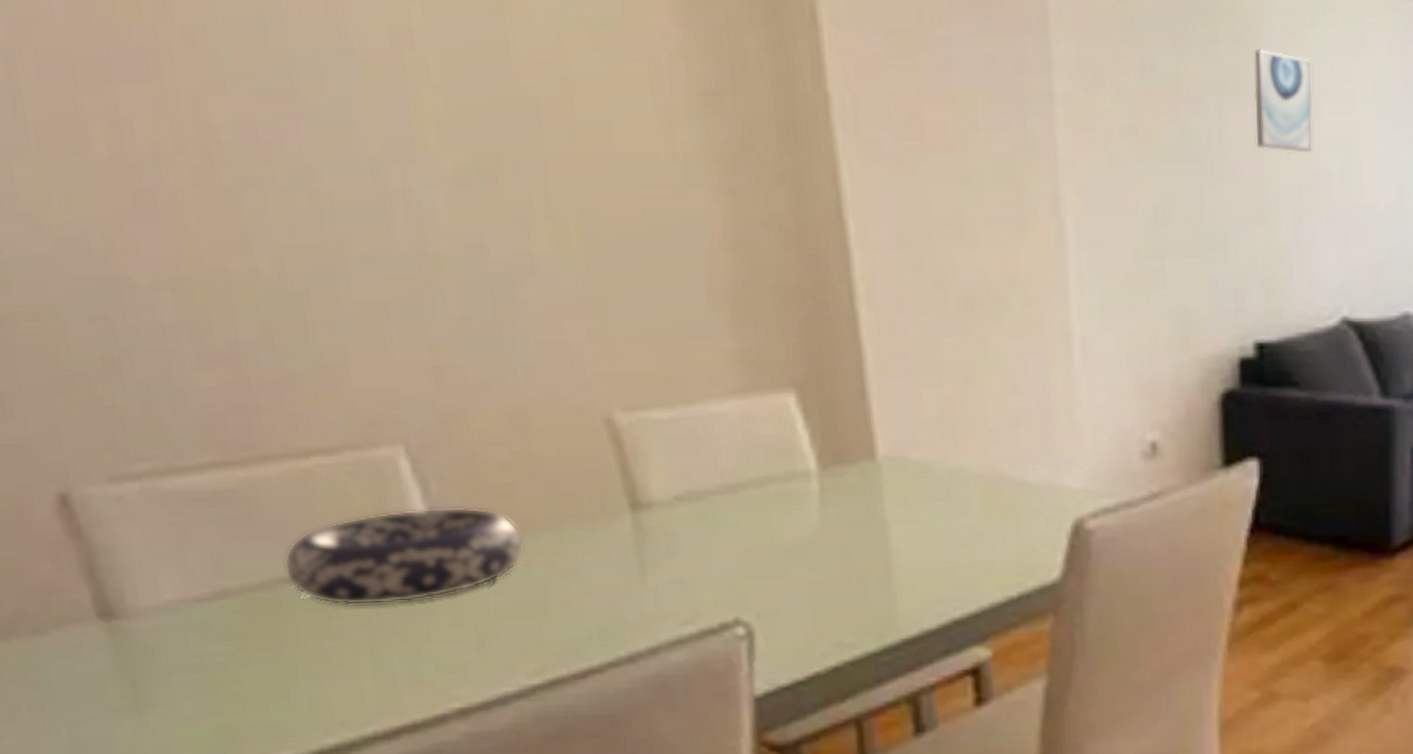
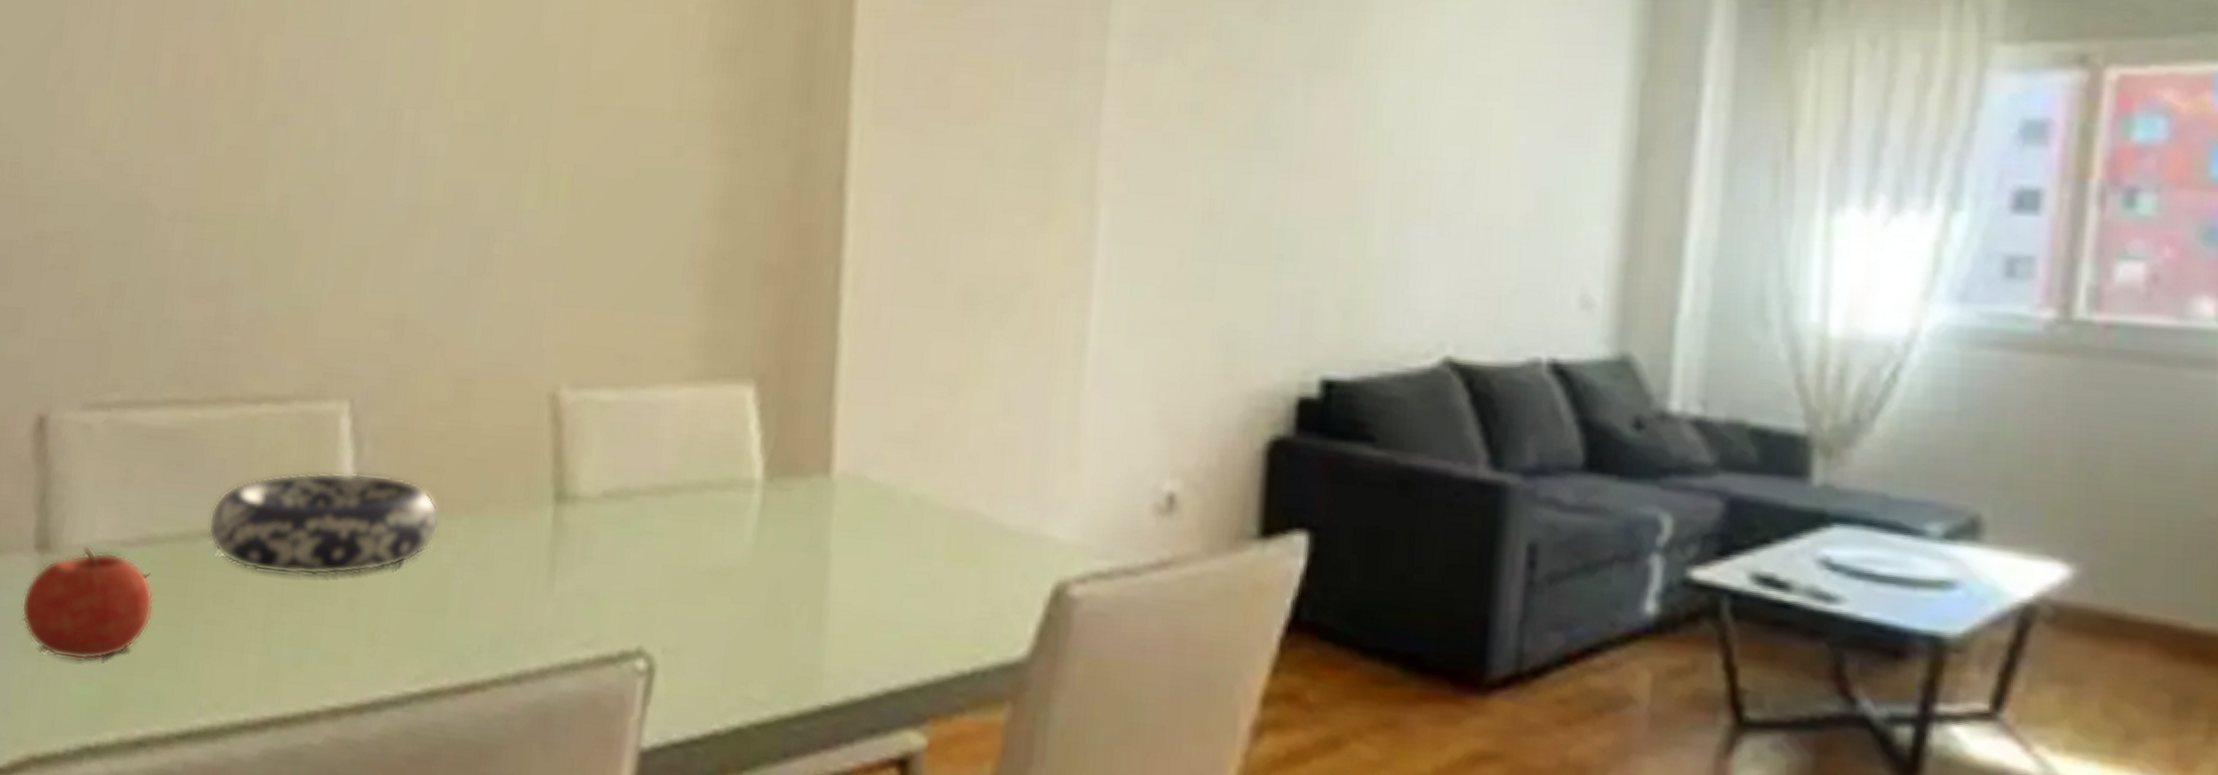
fruit: none [99,608,250,710] -> present [21,546,155,661]
wall art: present [1254,49,1313,153] -> none [1351,19,1434,145]

